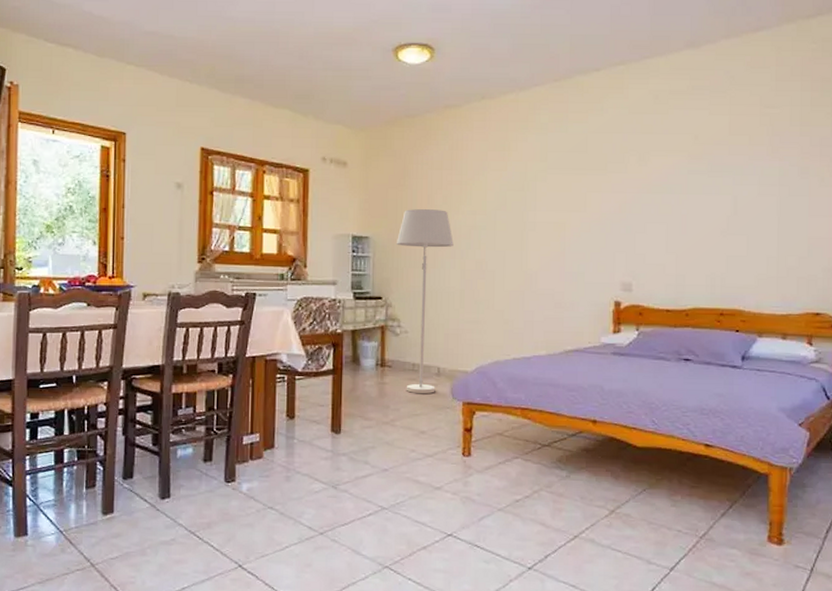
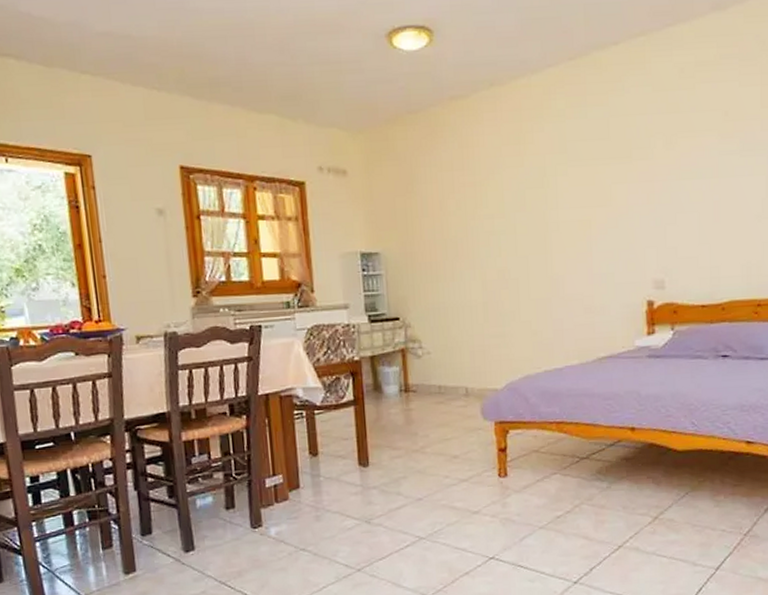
floor lamp: present [397,209,454,395] -> none [410,216,472,418]

